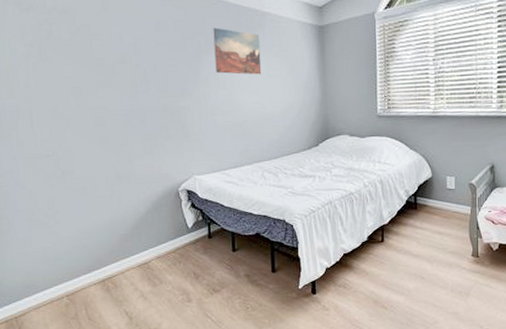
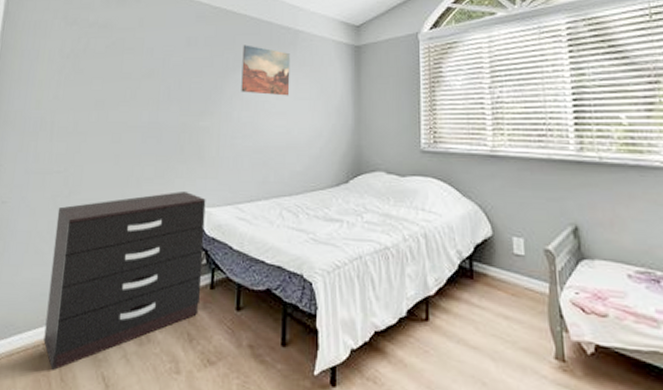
dresser: none [54,164,201,313] -> present [43,192,206,370]

